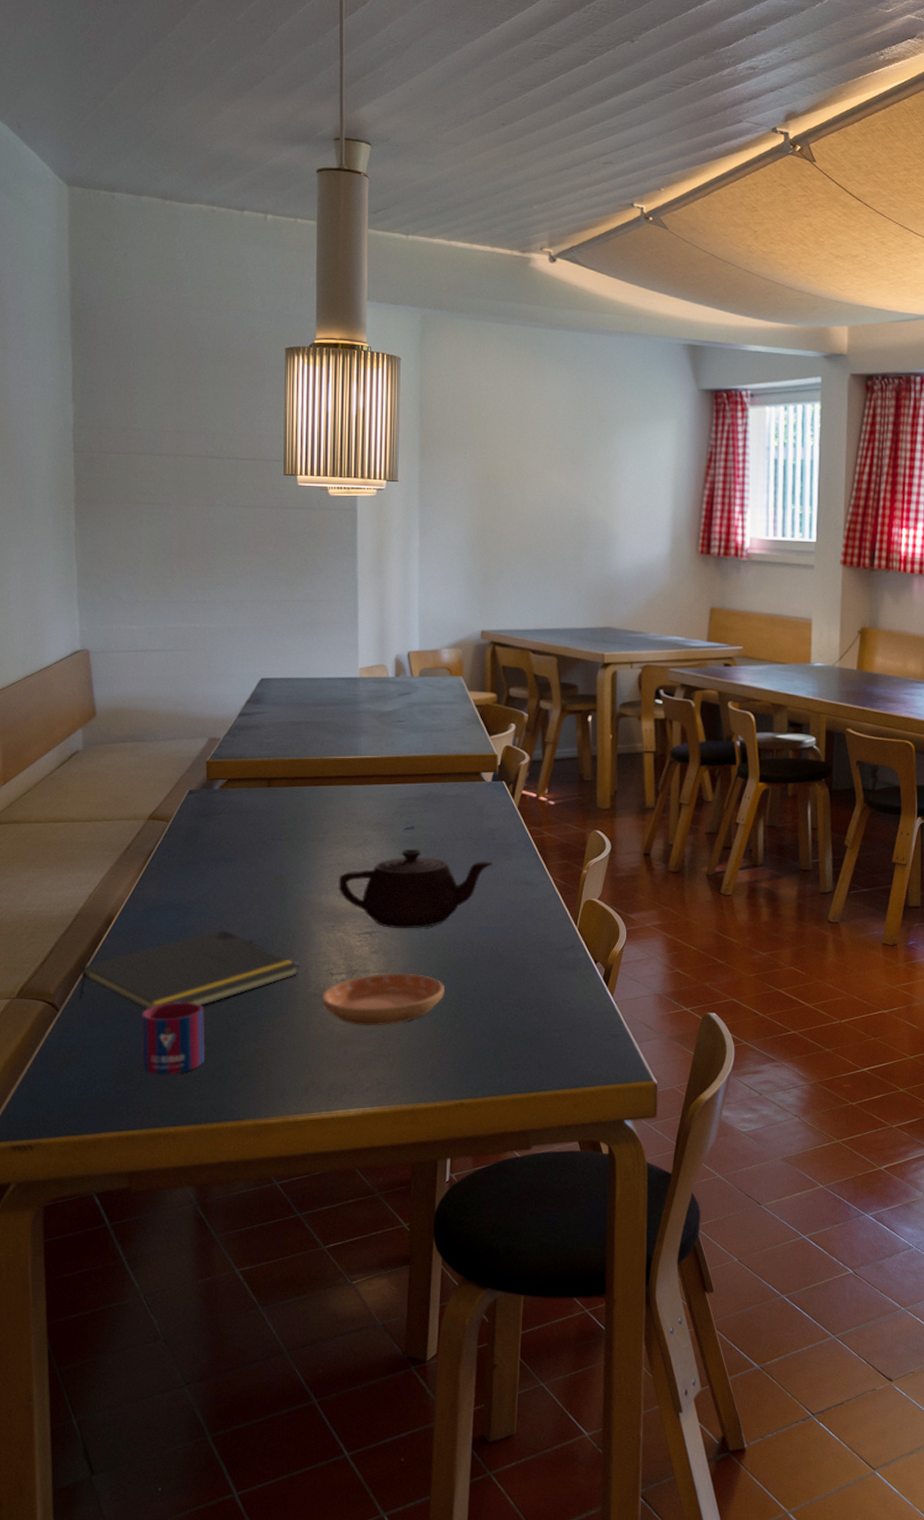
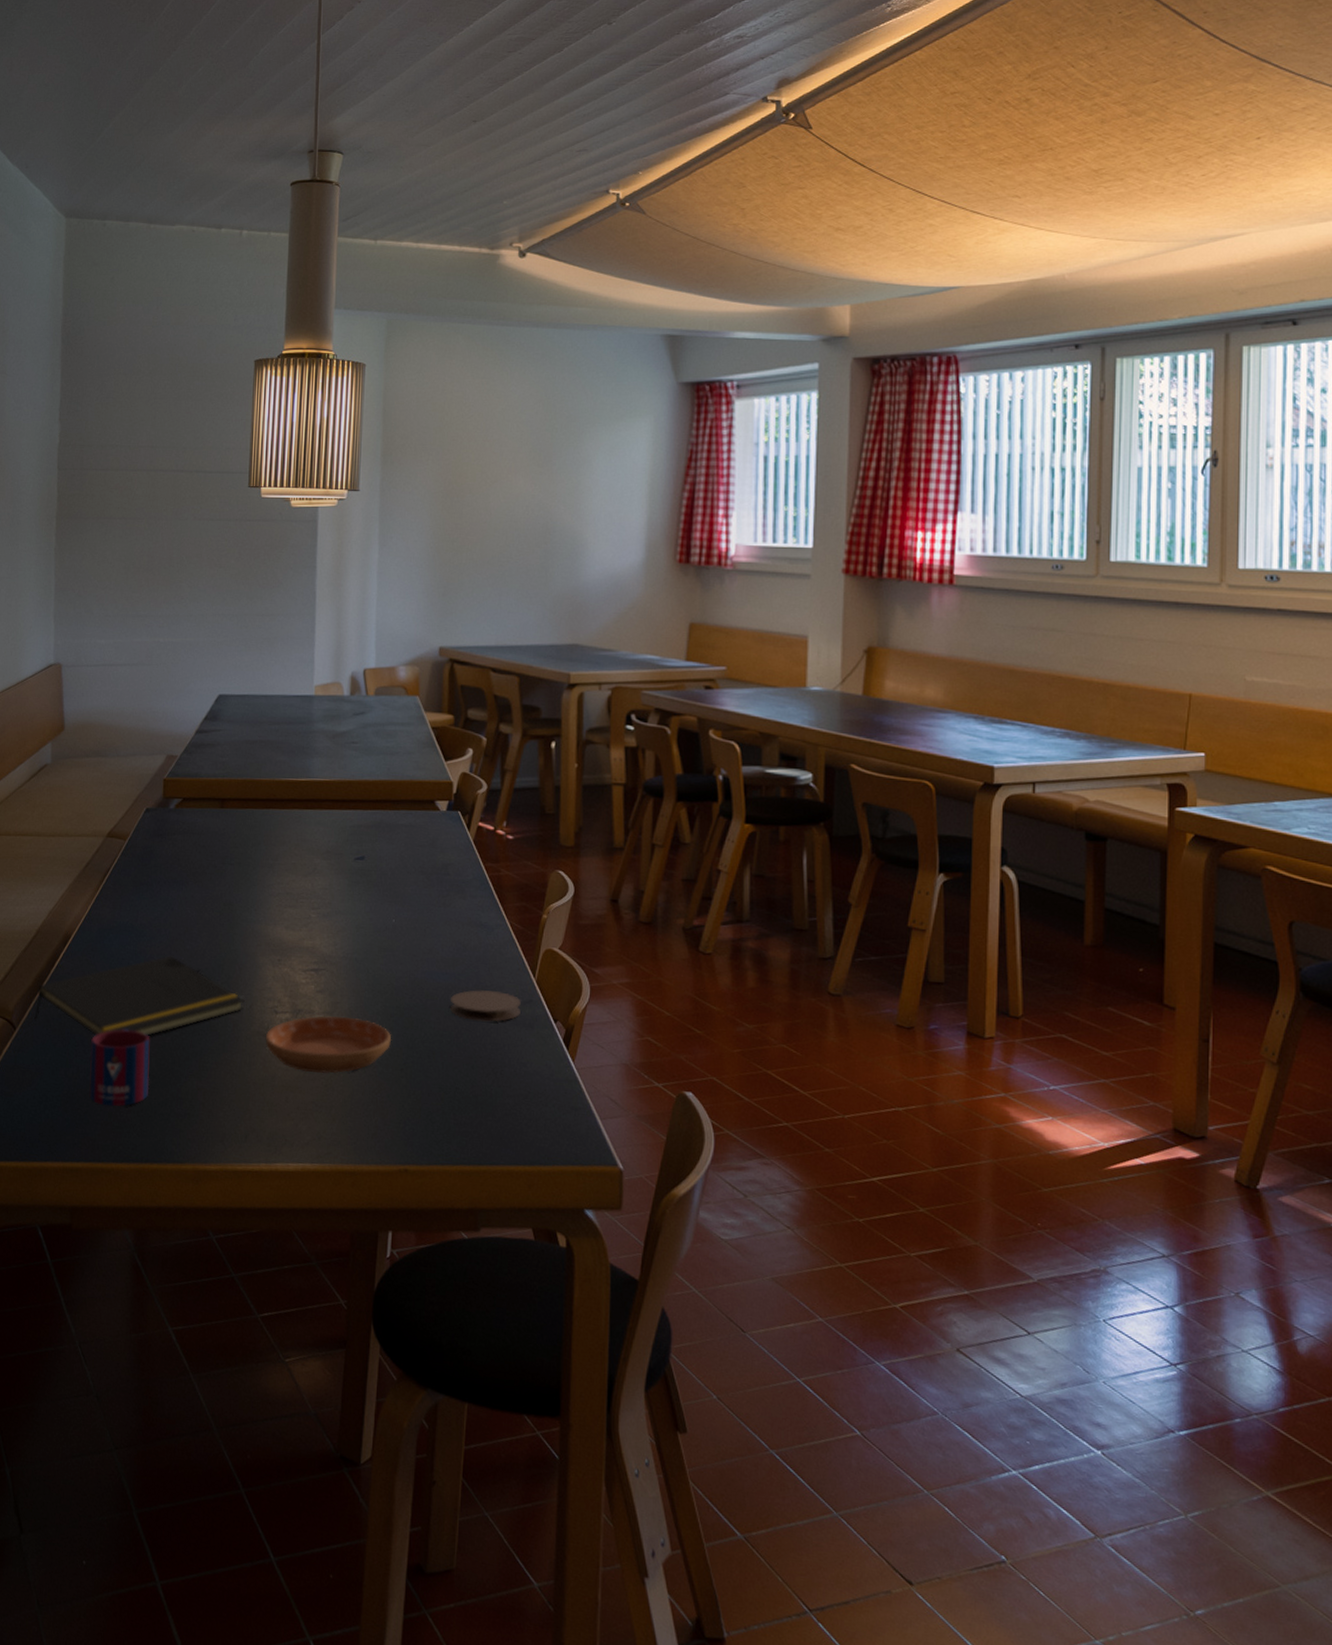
teapot: present [338,849,493,929] -> none [286,880,445,970]
coaster: none [500,940,564,967] -> present [451,990,521,1022]

